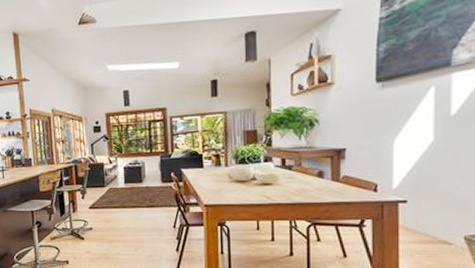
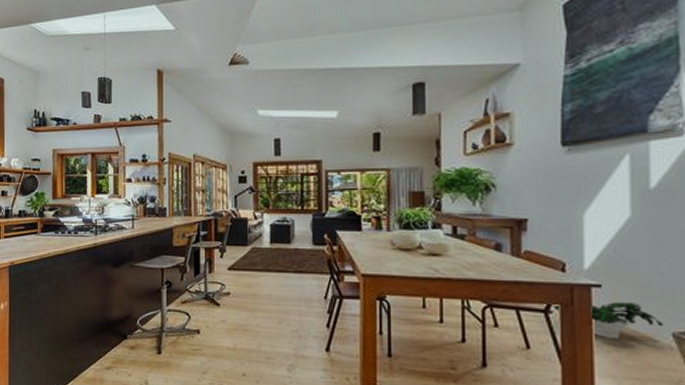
potted plant: none [366,213,458,244] -> present [553,302,665,339]

